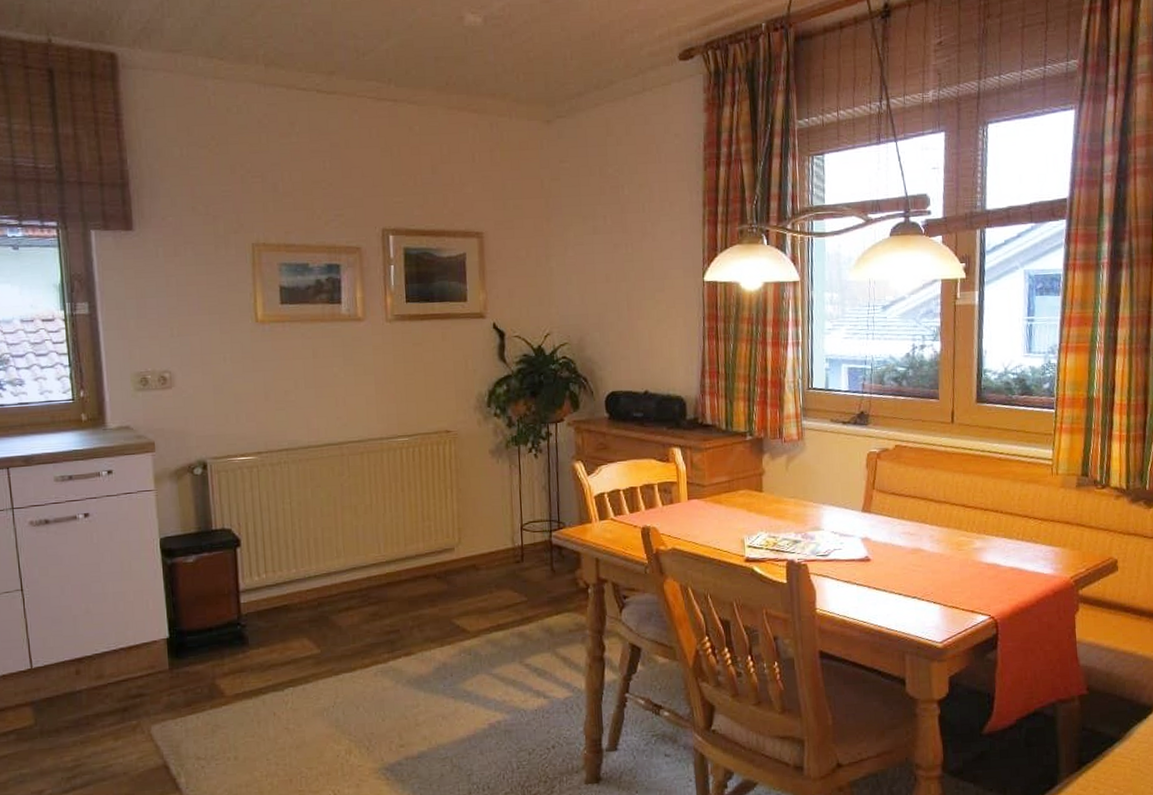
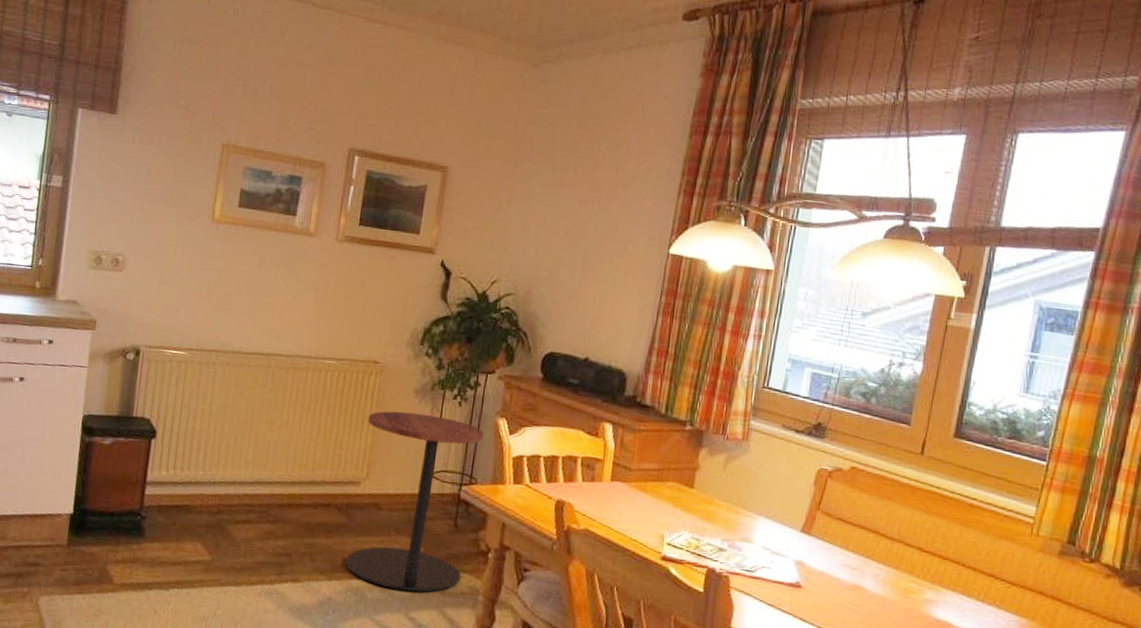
side table: none [450,471,567,642] -> present [346,411,484,593]

